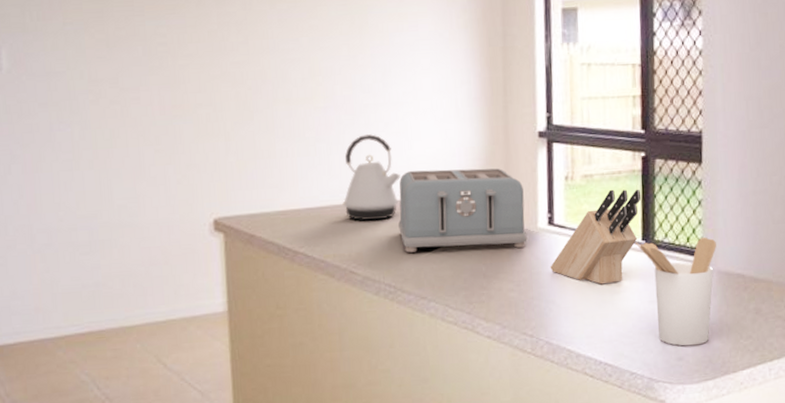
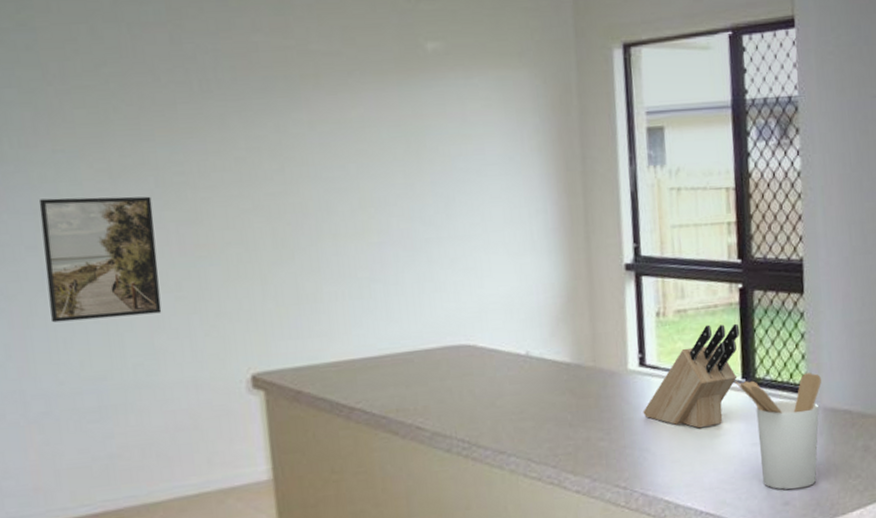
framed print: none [50,63,143,168] -> present [38,196,162,323]
kettle: present [342,134,402,221] -> none [404,272,472,371]
toaster: present [398,168,528,253] -> none [469,306,617,404]

